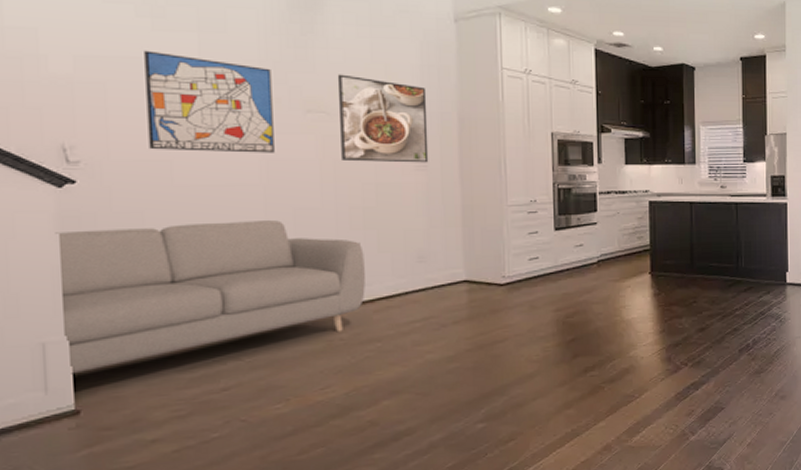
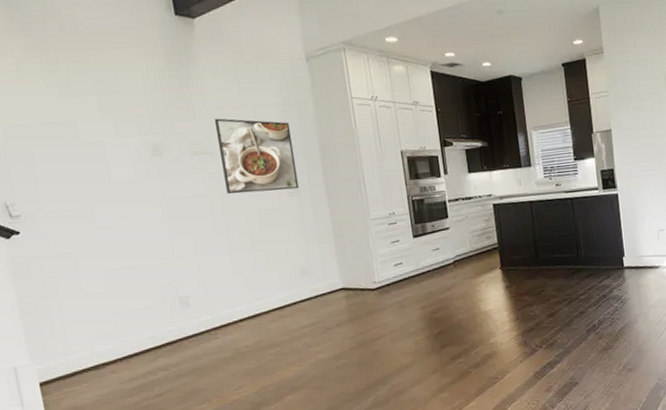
sofa: present [55,220,365,374] -> none [10,250,261,391]
wall art: present [144,50,275,153] -> none [57,115,172,200]

